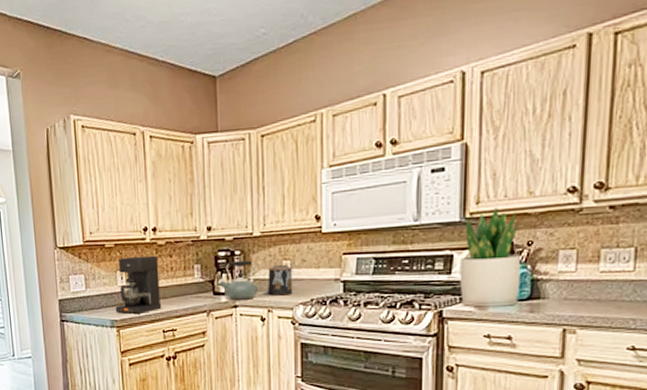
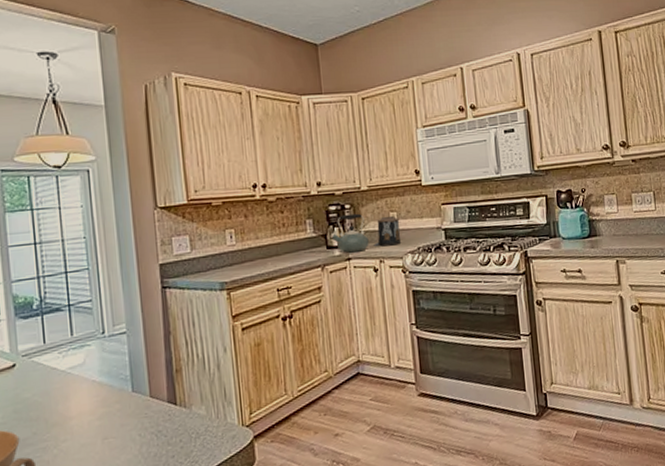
coffee maker: present [115,255,162,314] -> none [224,212,275,275]
planter: present [459,208,521,307] -> none [535,162,582,247]

